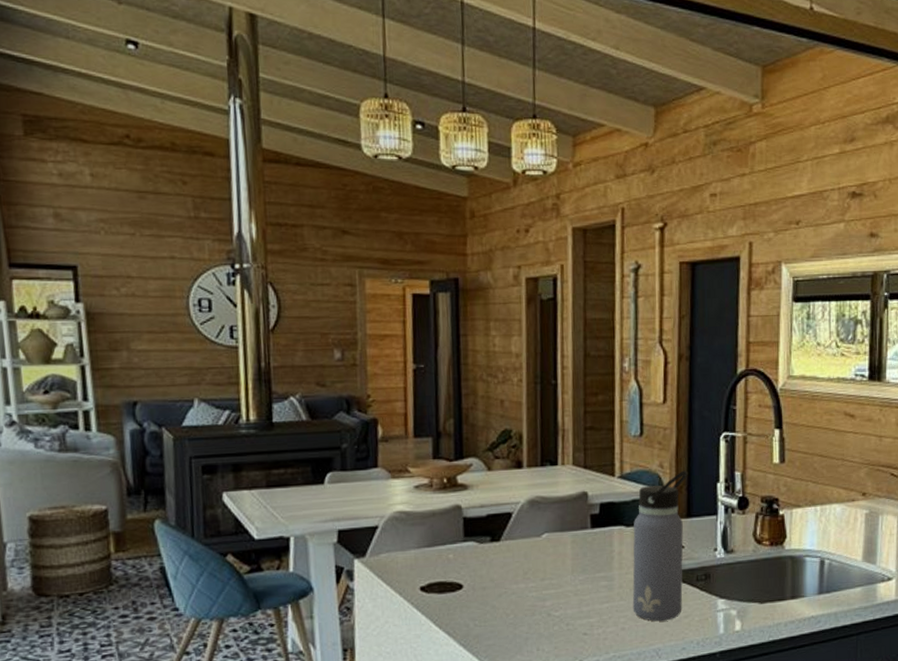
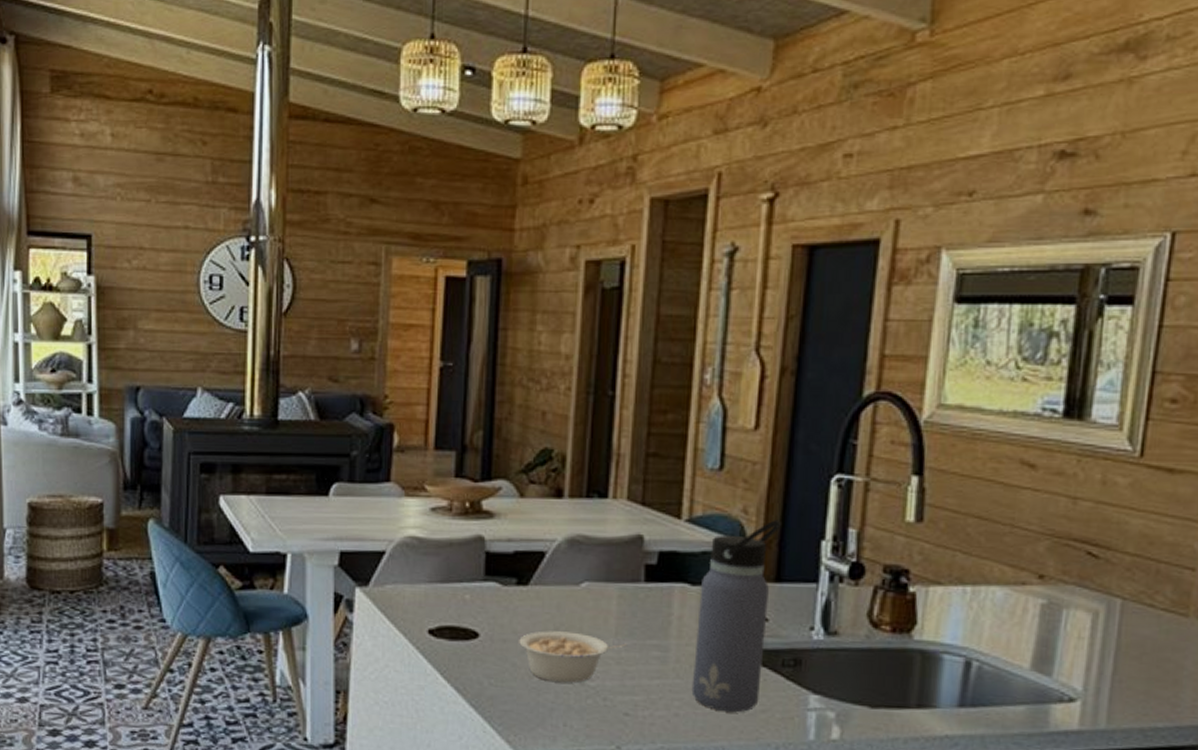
legume: none [496,574,582,617] -> present [519,631,628,683]

